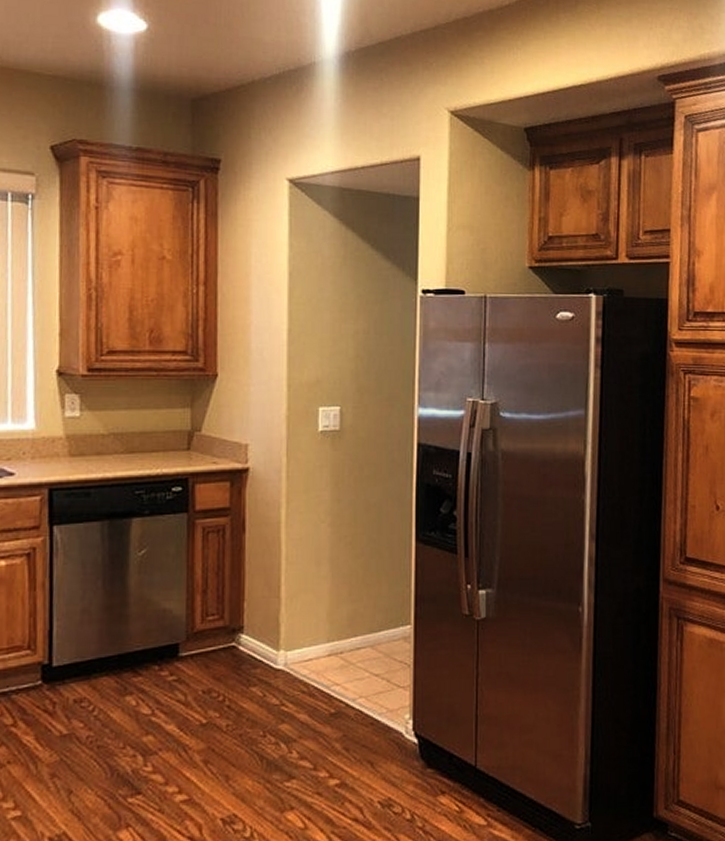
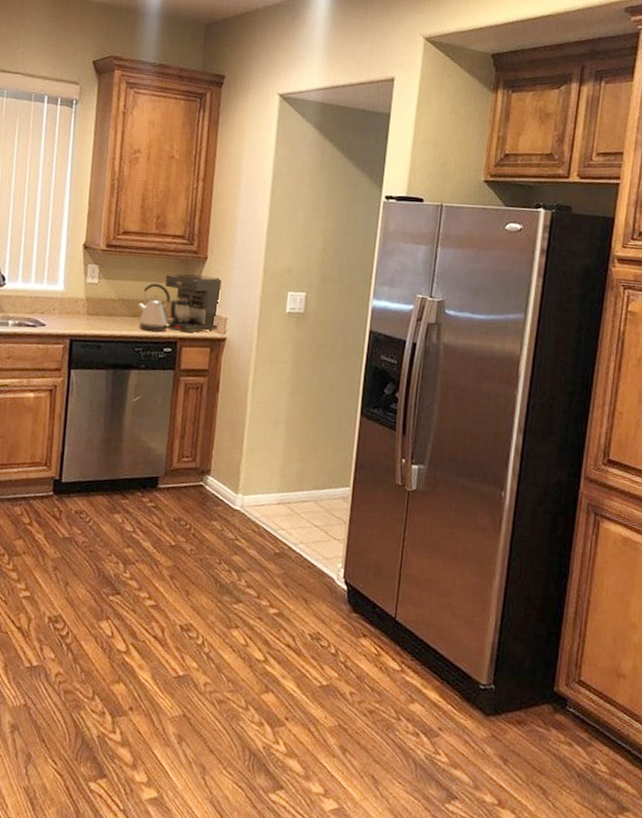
kettle: none [134,410,177,470] -> present [138,283,171,333]
coffee maker: none [166,395,238,466] -> present [165,273,222,333]

